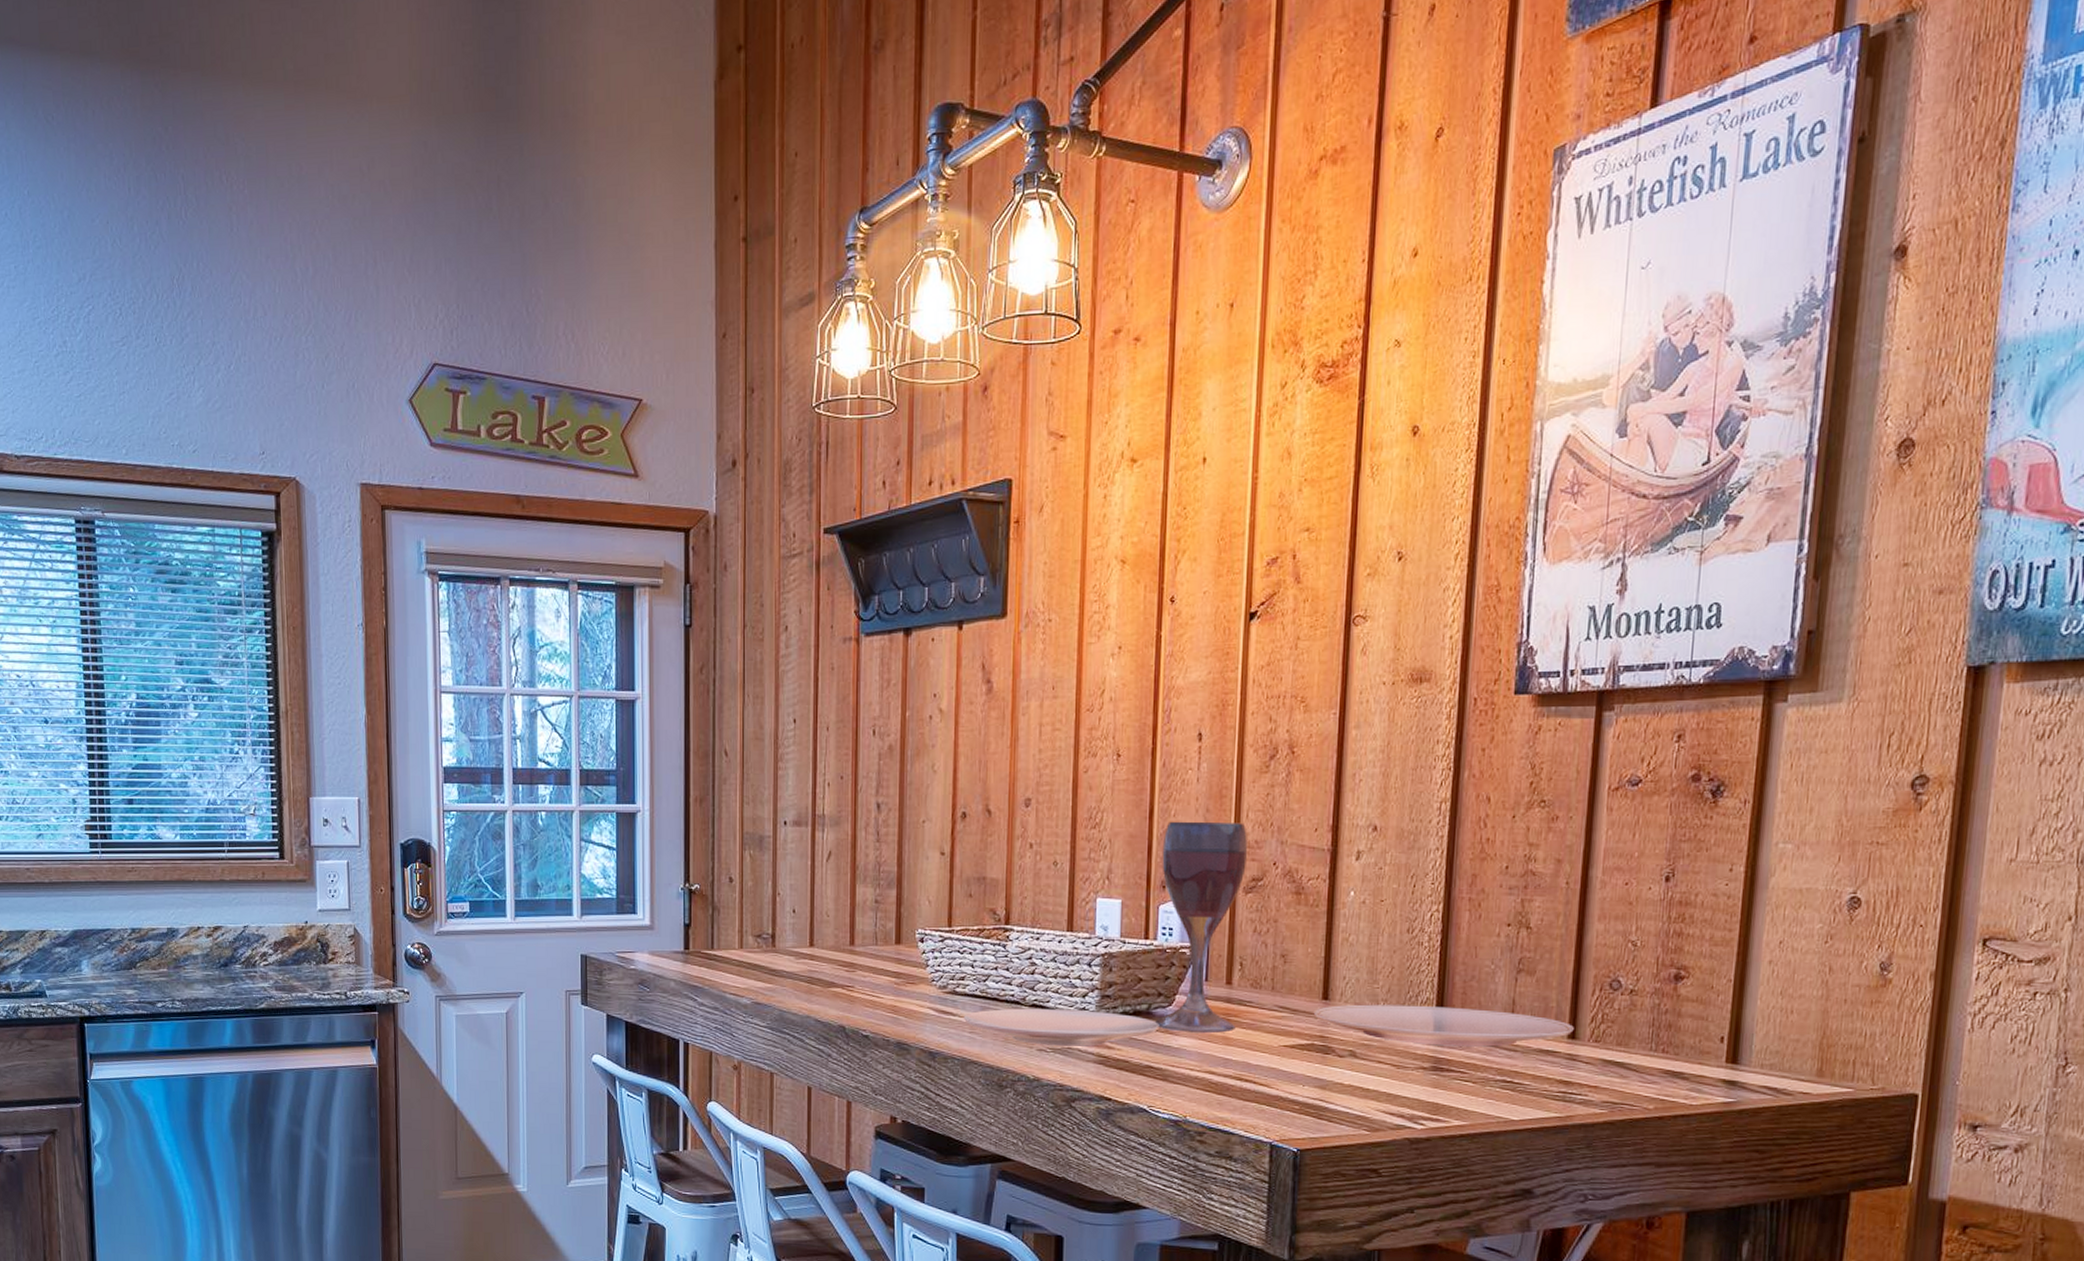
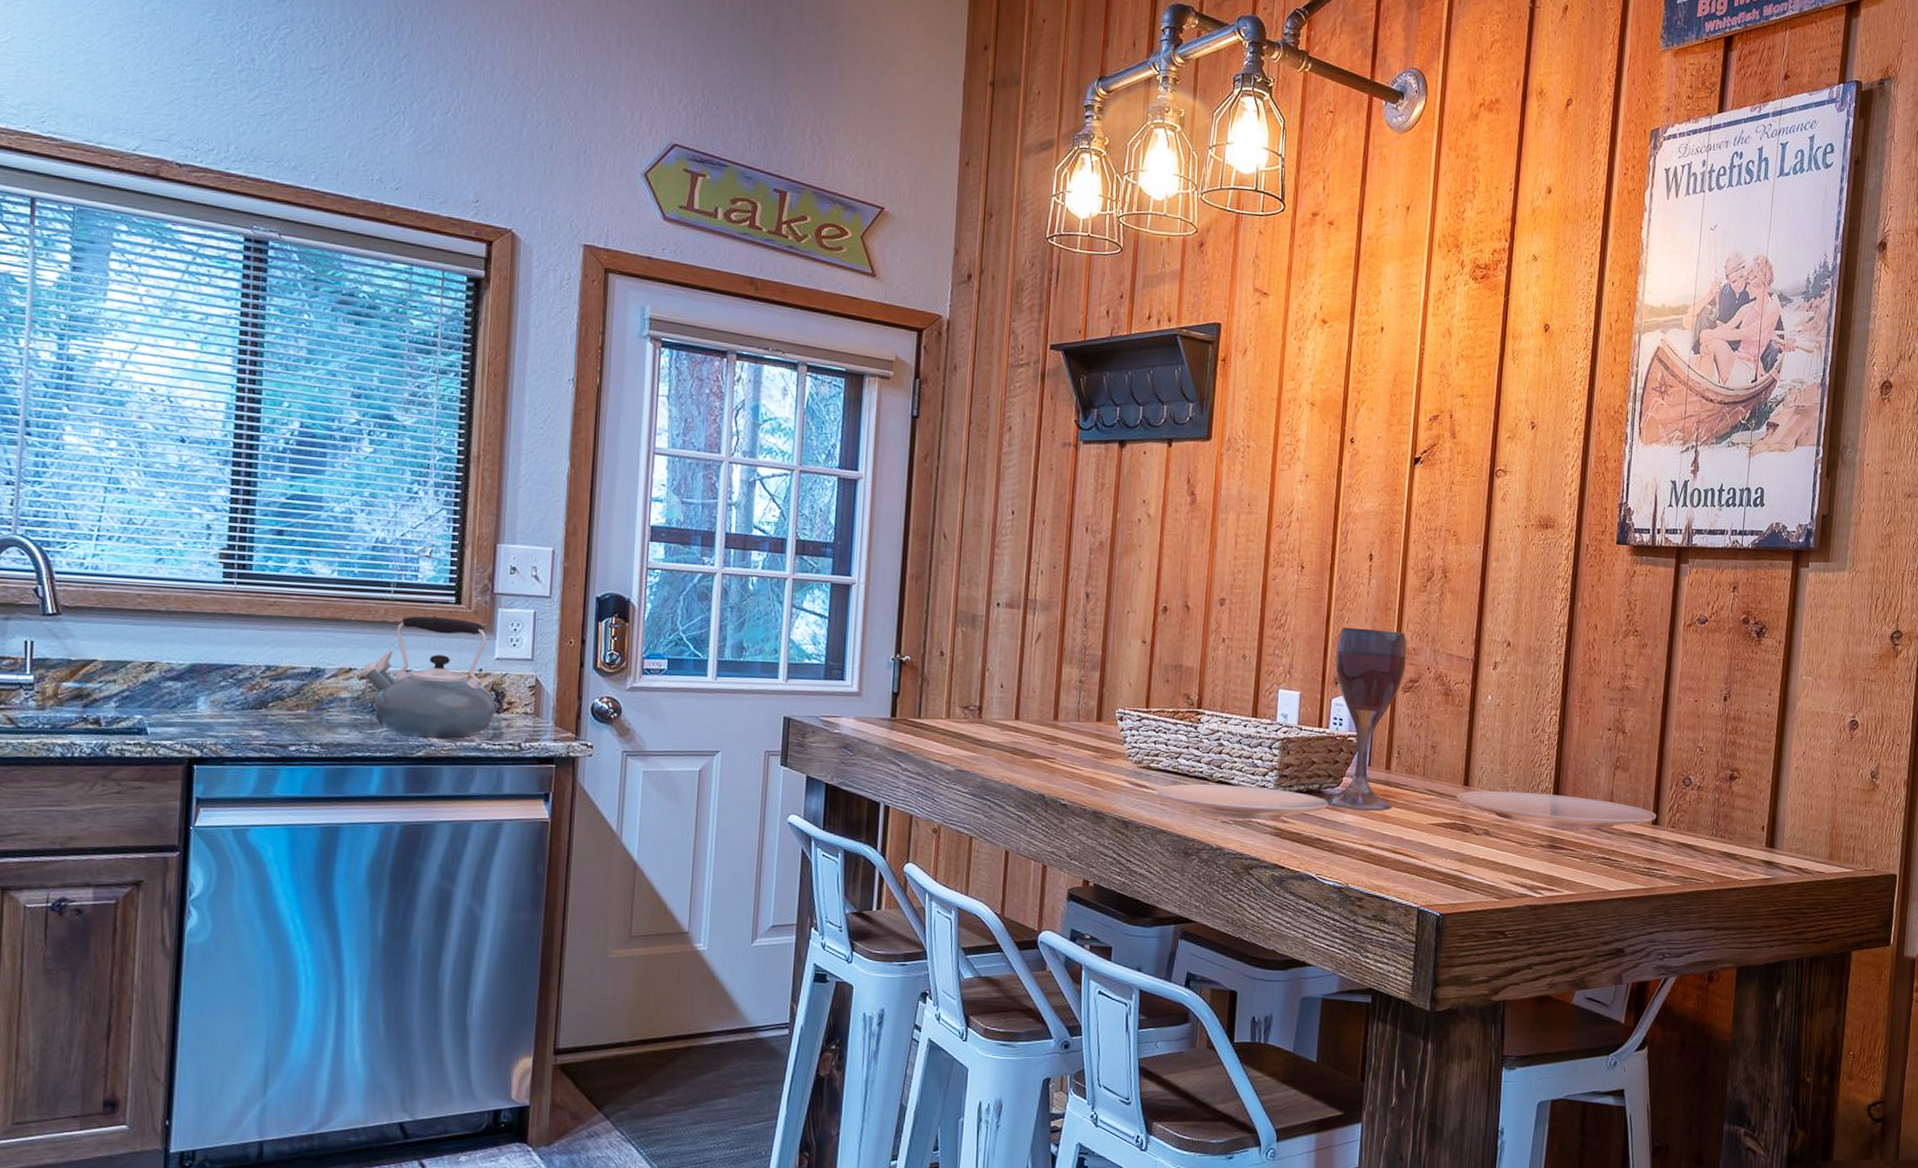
kettle: none [207,873,322,990] -> present [360,616,496,739]

